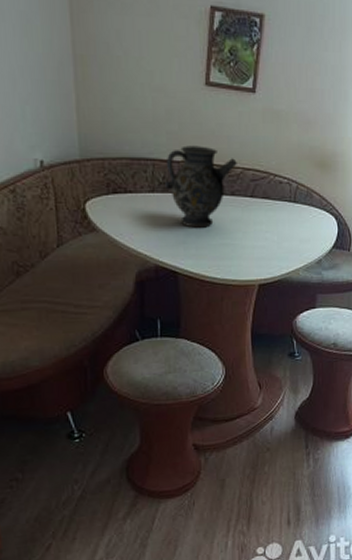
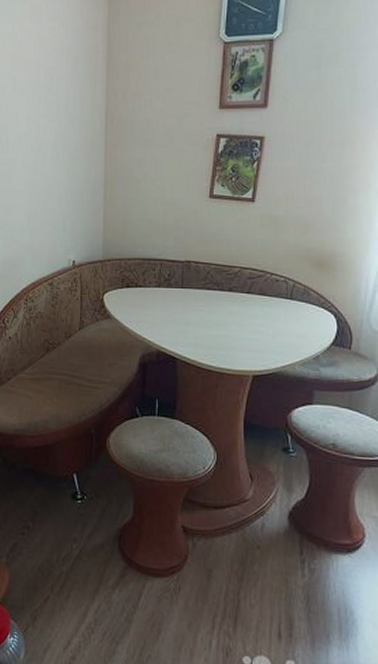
ewer: present [165,145,237,228] -> none [170,248,235,319]

